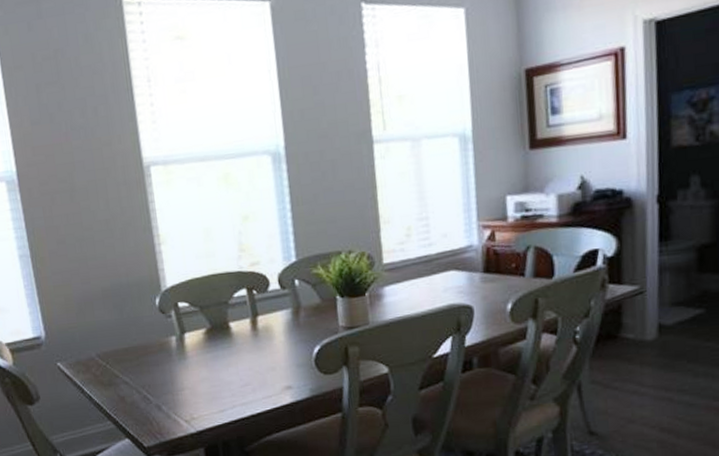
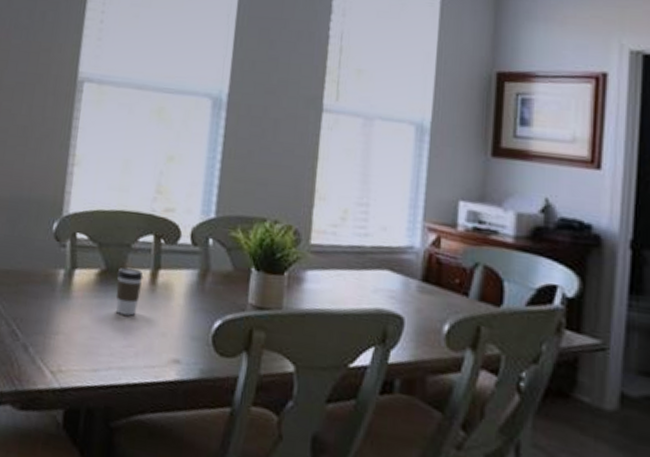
coffee cup: none [221,320,246,361] -> present [115,267,144,316]

